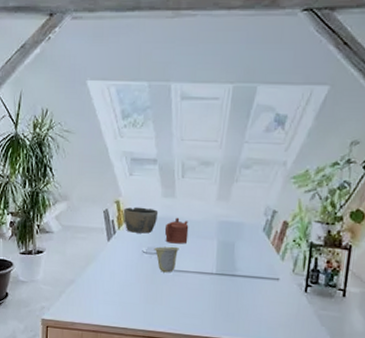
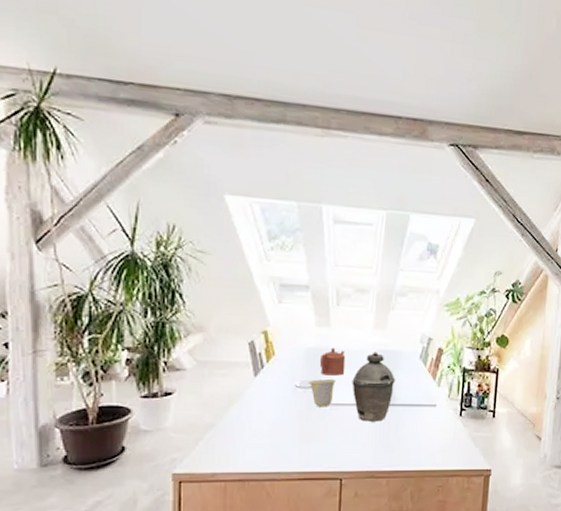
bowl: present [123,207,159,234] -> none [272,337,312,366]
kettle: none [194,223,237,290] -> present [352,352,396,422]

